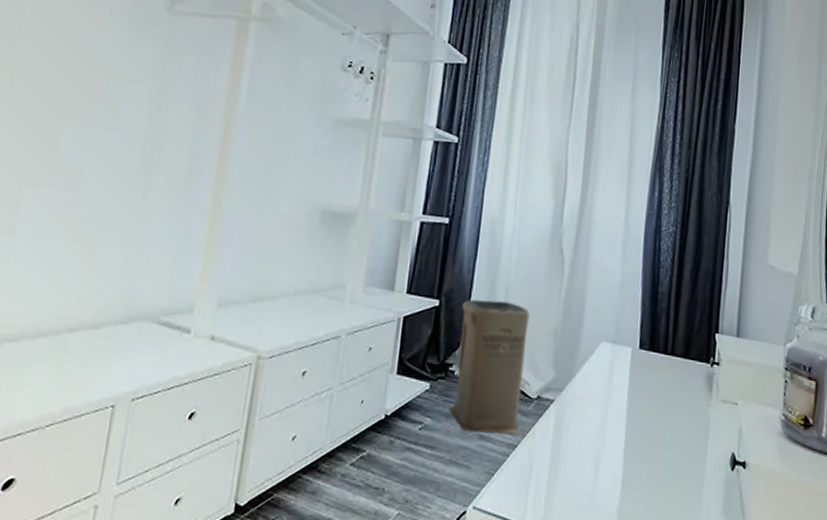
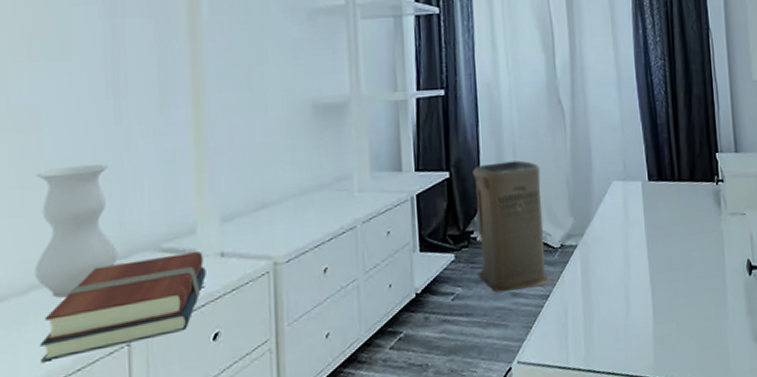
books: none [35,326,195,407] -> present [39,252,206,362]
vase: none [45,227,129,349] -> present [34,163,118,298]

